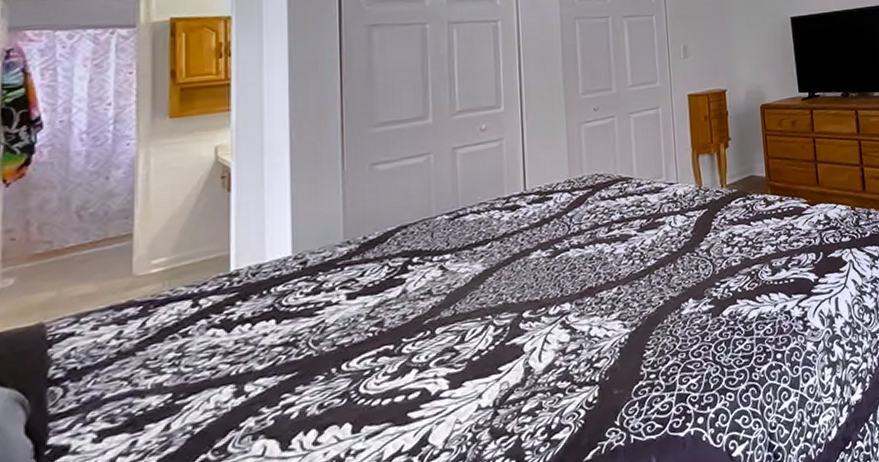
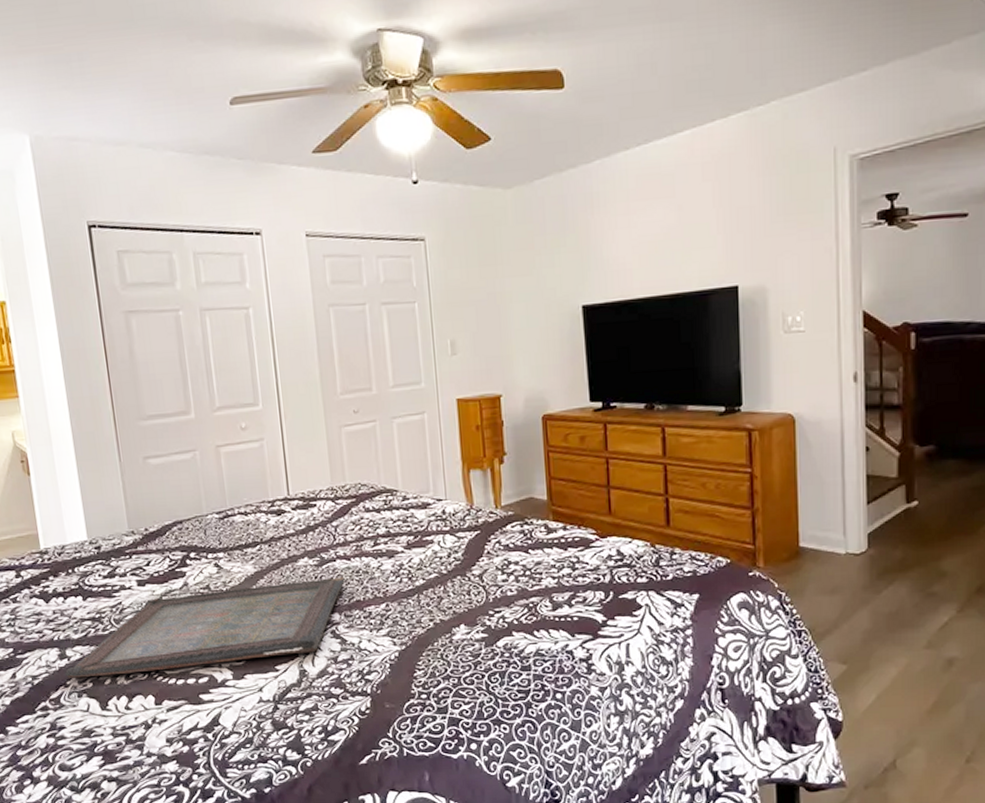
serving tray: none [240,265,578,419] -> present [65,577,345,678]

